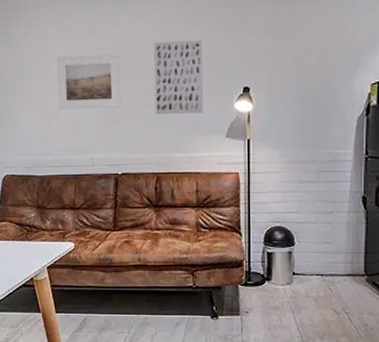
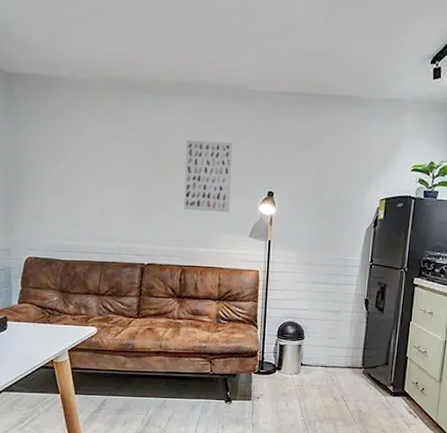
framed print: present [56,53,121,110] -> none [87,143,151,200]

